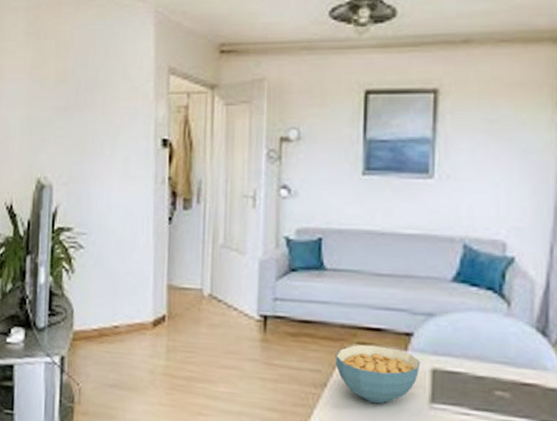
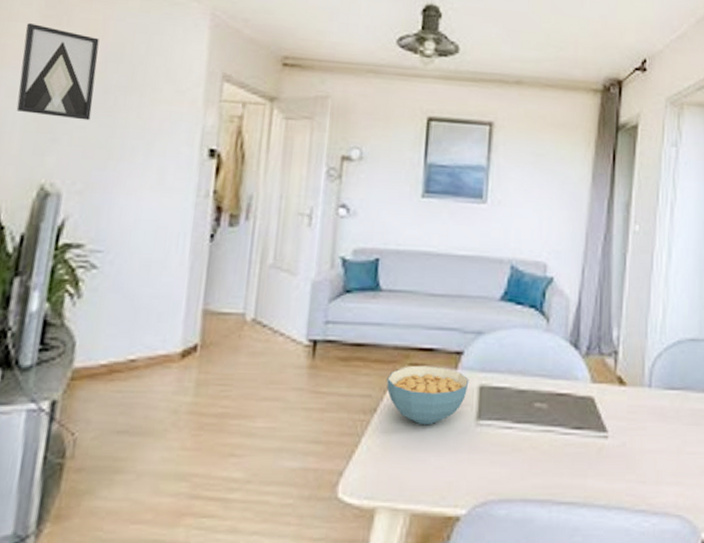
wall art: none [15,41,69,121] -> present [16,23,99,121]

